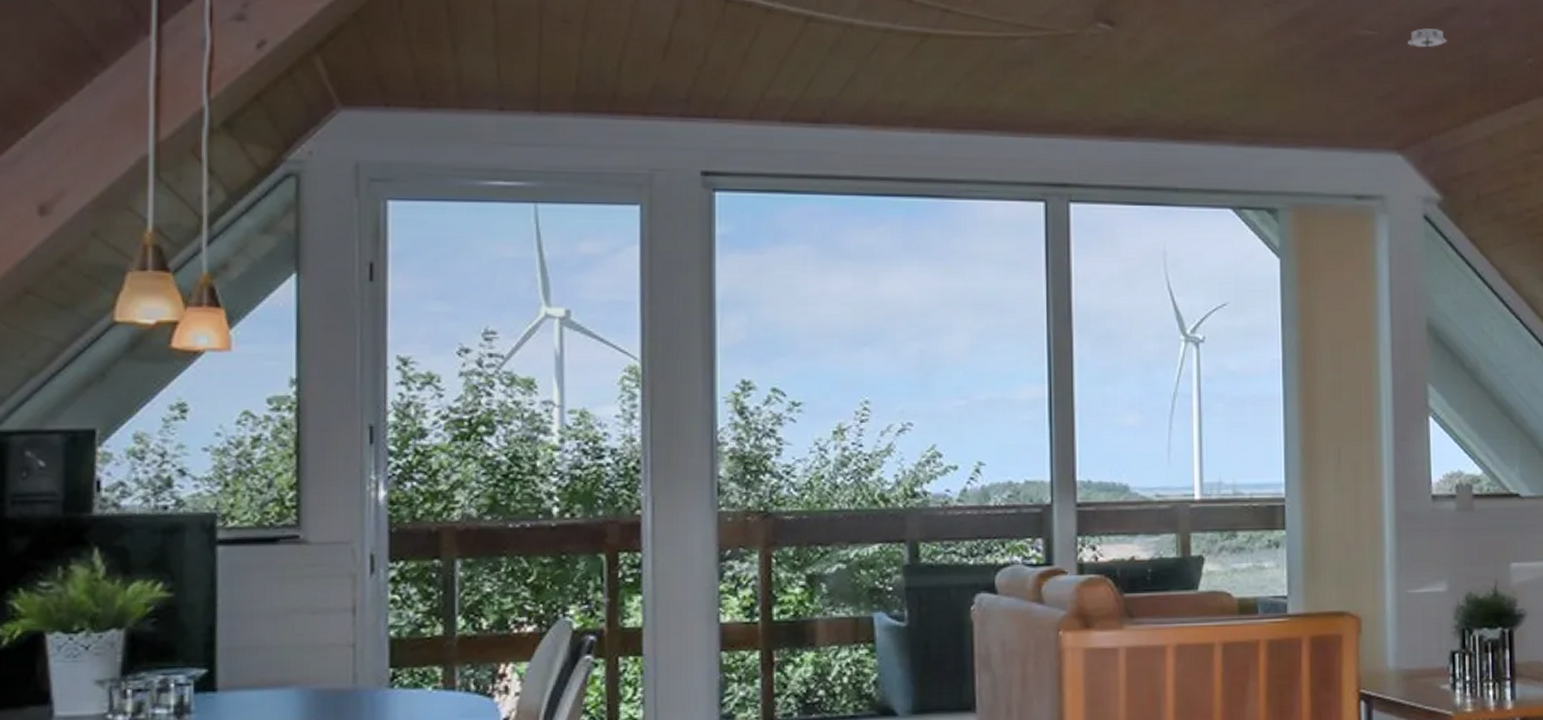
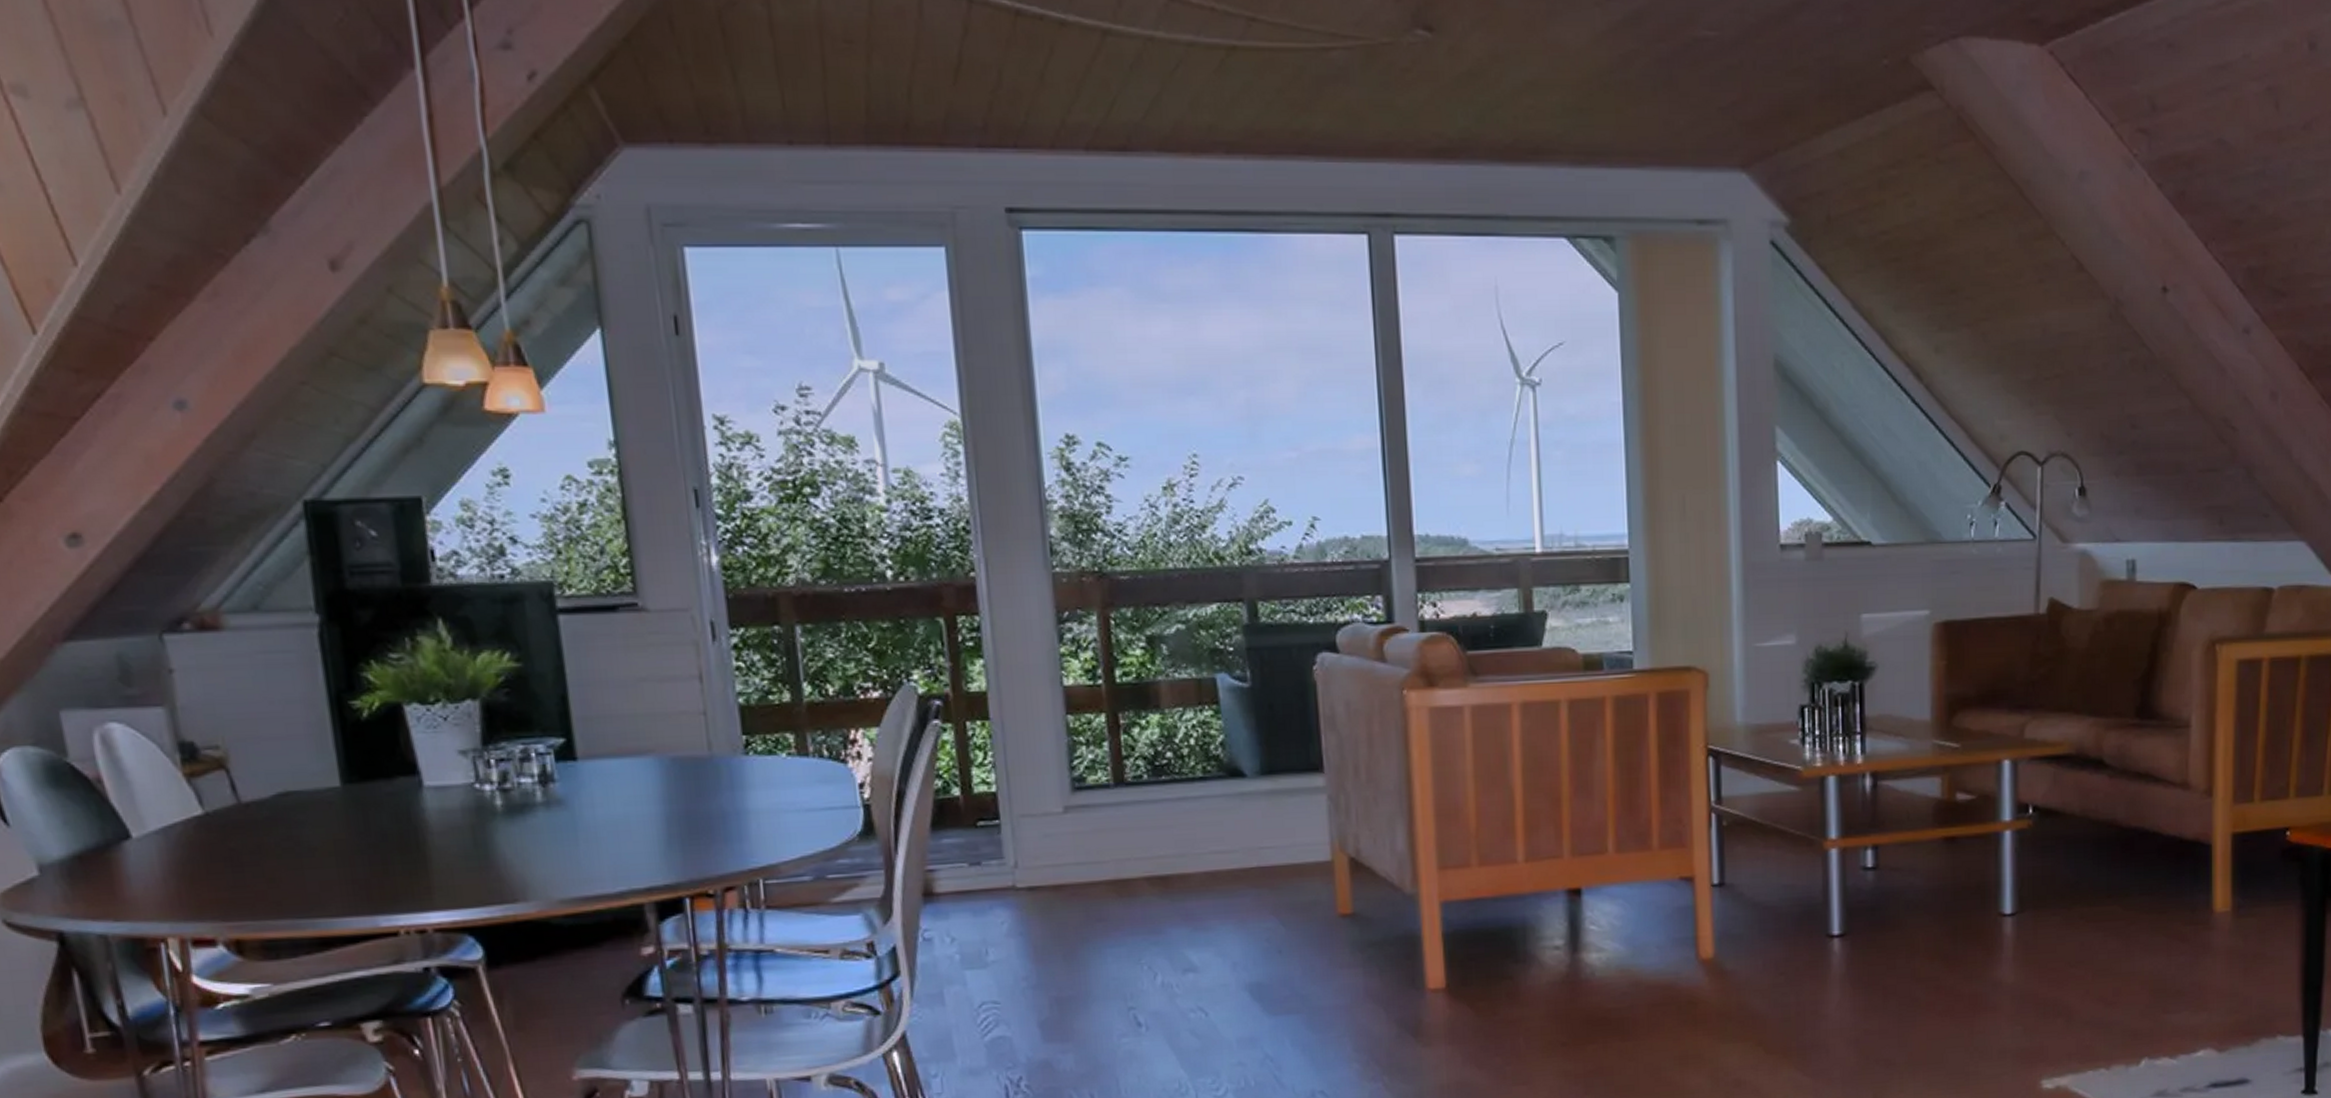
smoke detector: present [1408,28,1447,48] -> none [1752,27,1795,51]

